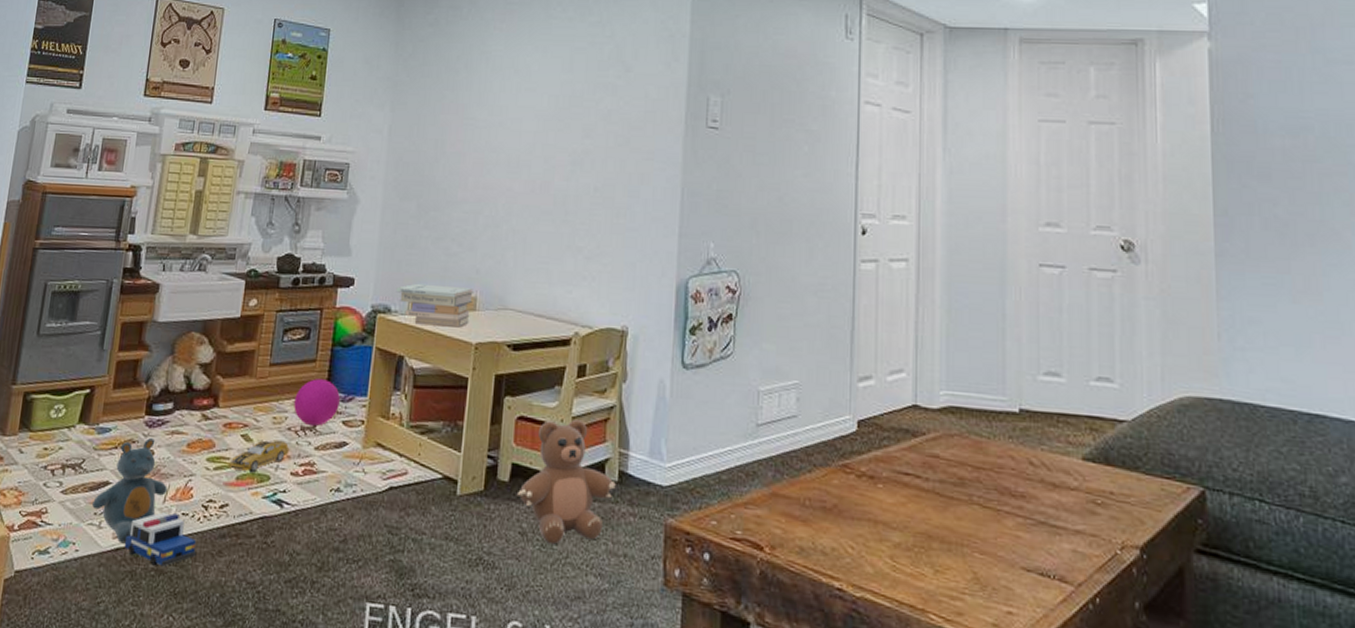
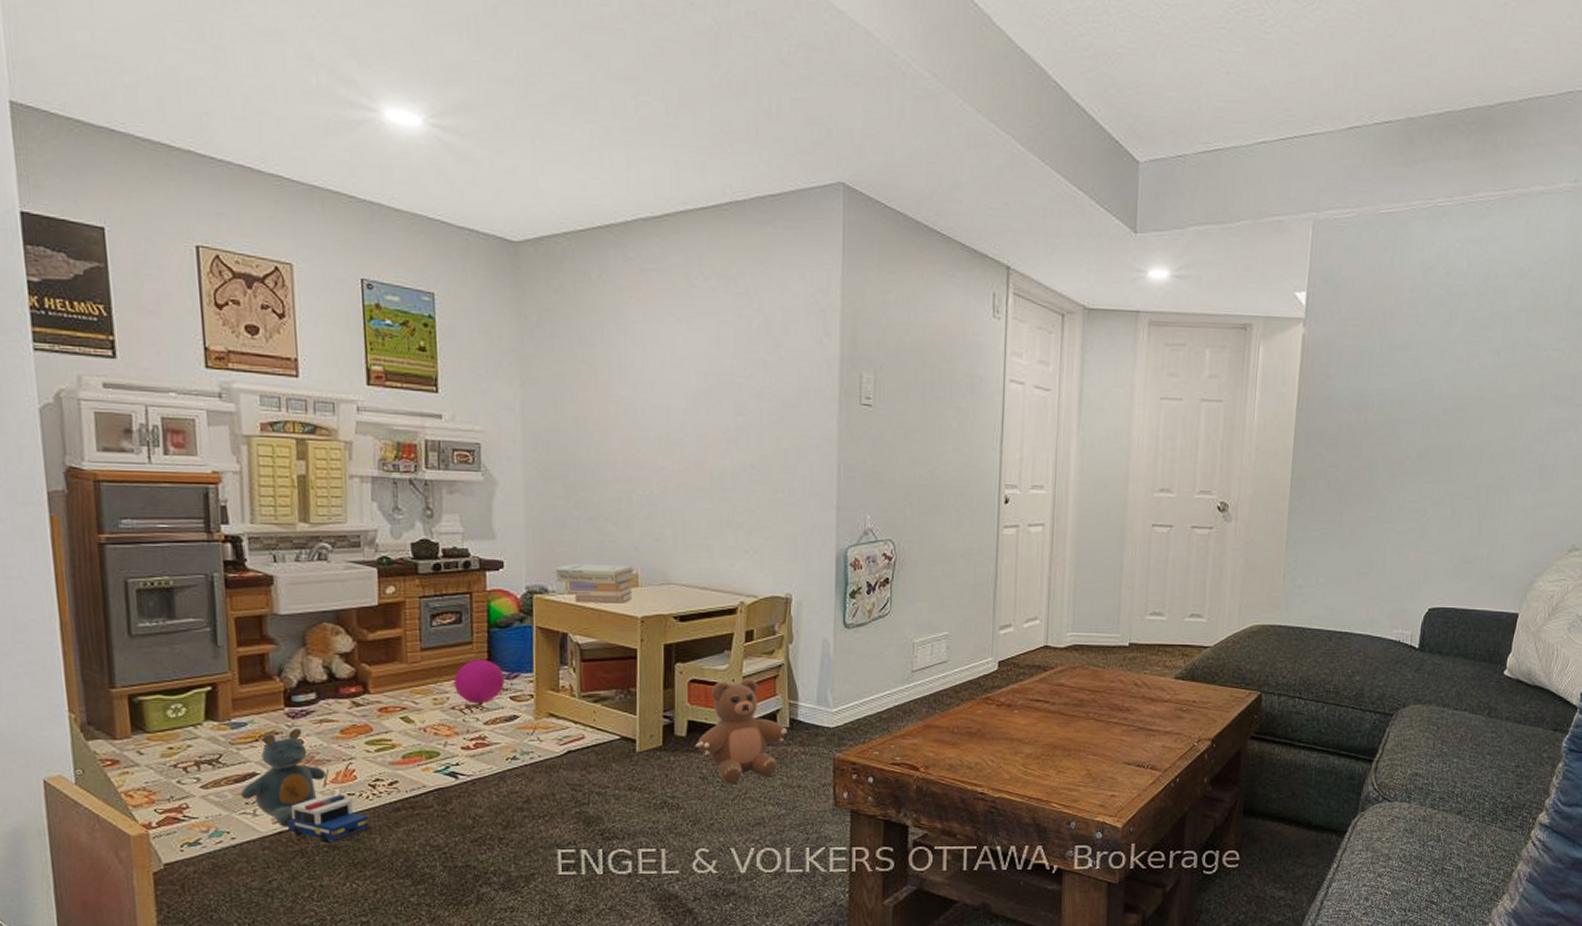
toy car: present [230,439,290,472] -> none [393,719,457,750]

